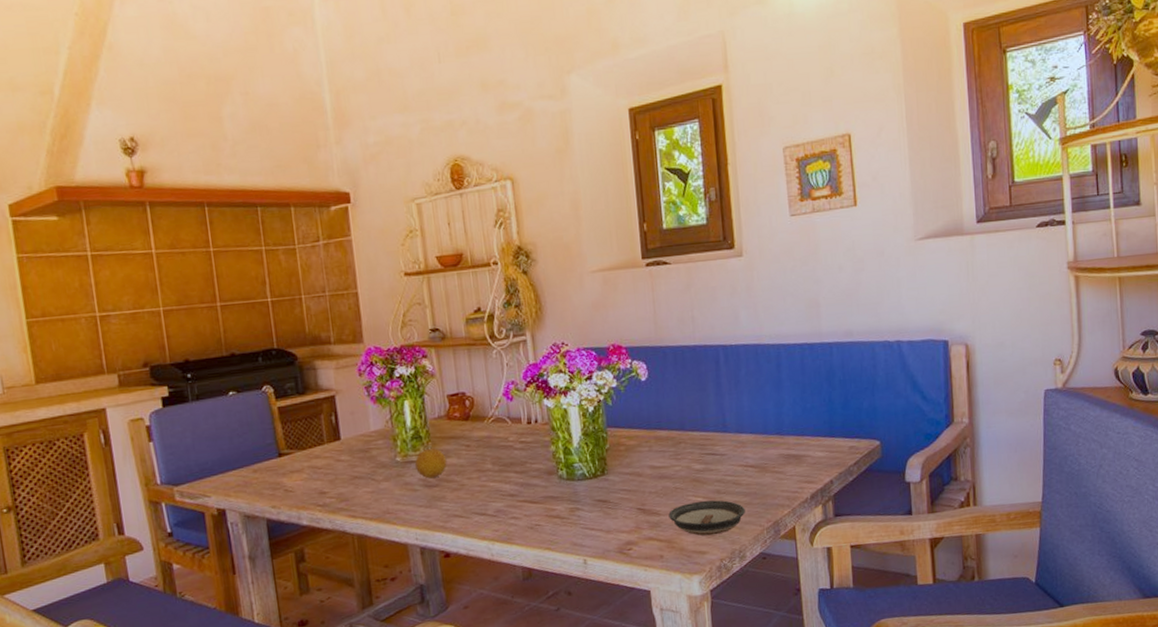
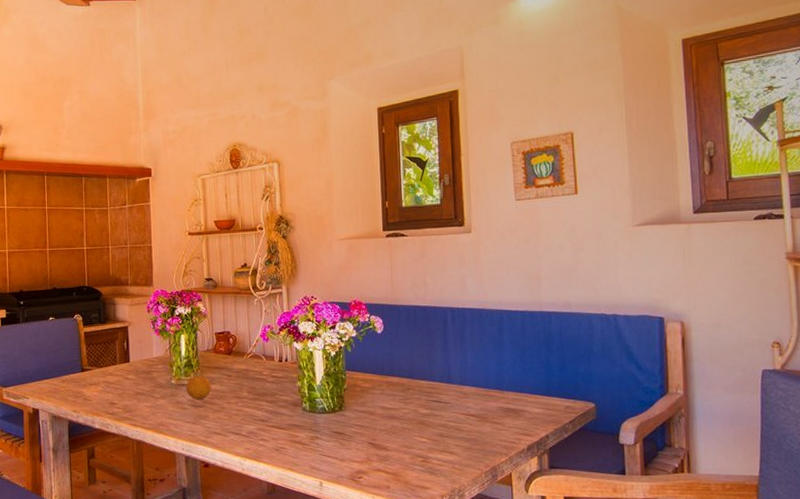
saucer: present [668,500,745,536] -> none [396,441,465,473]

